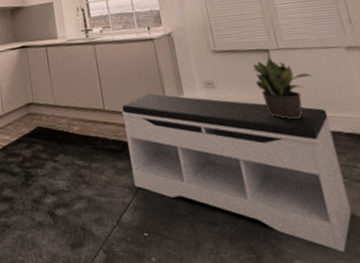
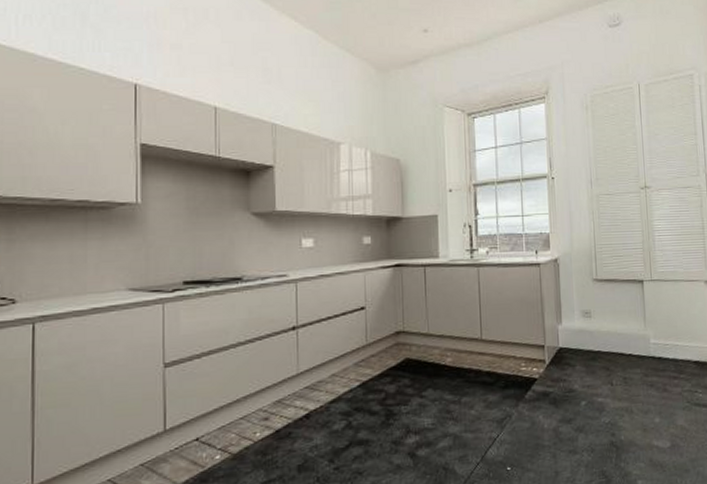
bench: present [121,93,352,252] -> none [499,321,688,469]
potted plant: present [253,56,312,119] -> none [627,287,675,348]

